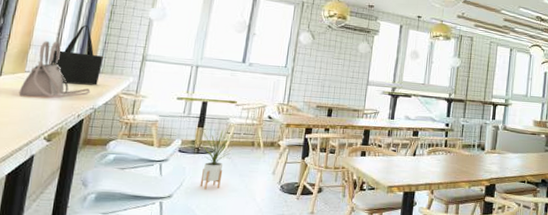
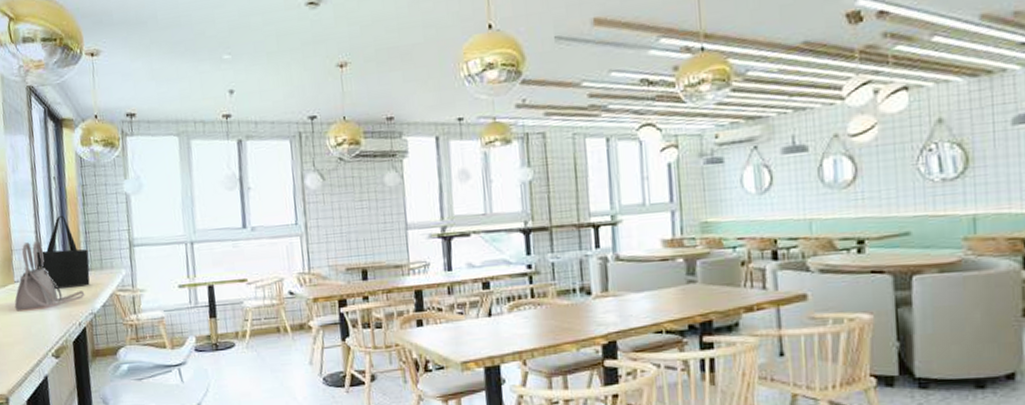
house plant: present [200,128,235,190] -> none [217,314,258,394]

